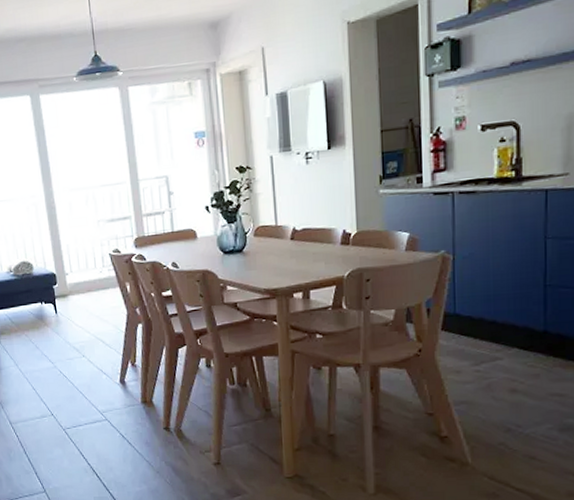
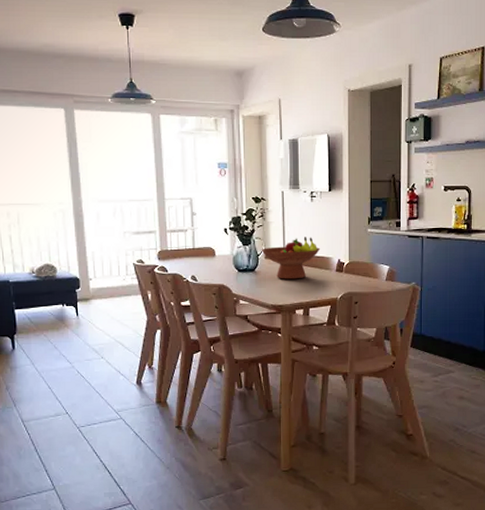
fruit bowl: none [249,206,321,259] -> present [261,237,321,280]

